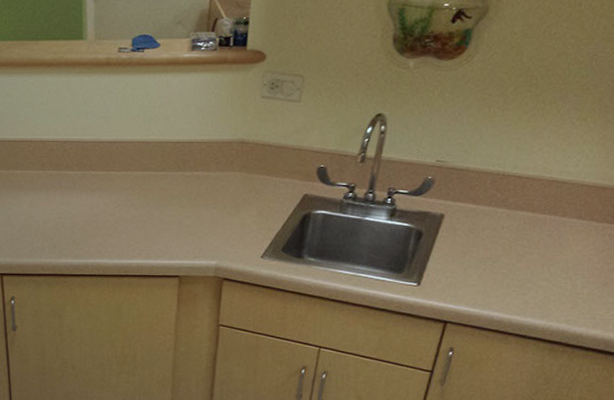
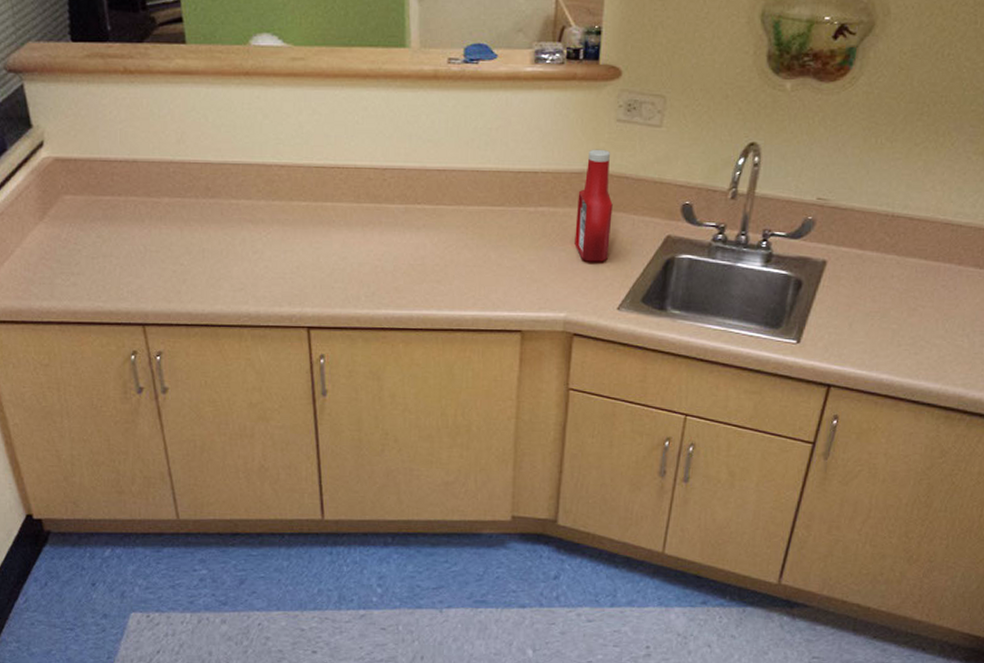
ketchup bottle: none [225,122,258,218] -> present [575,149,613,262]

